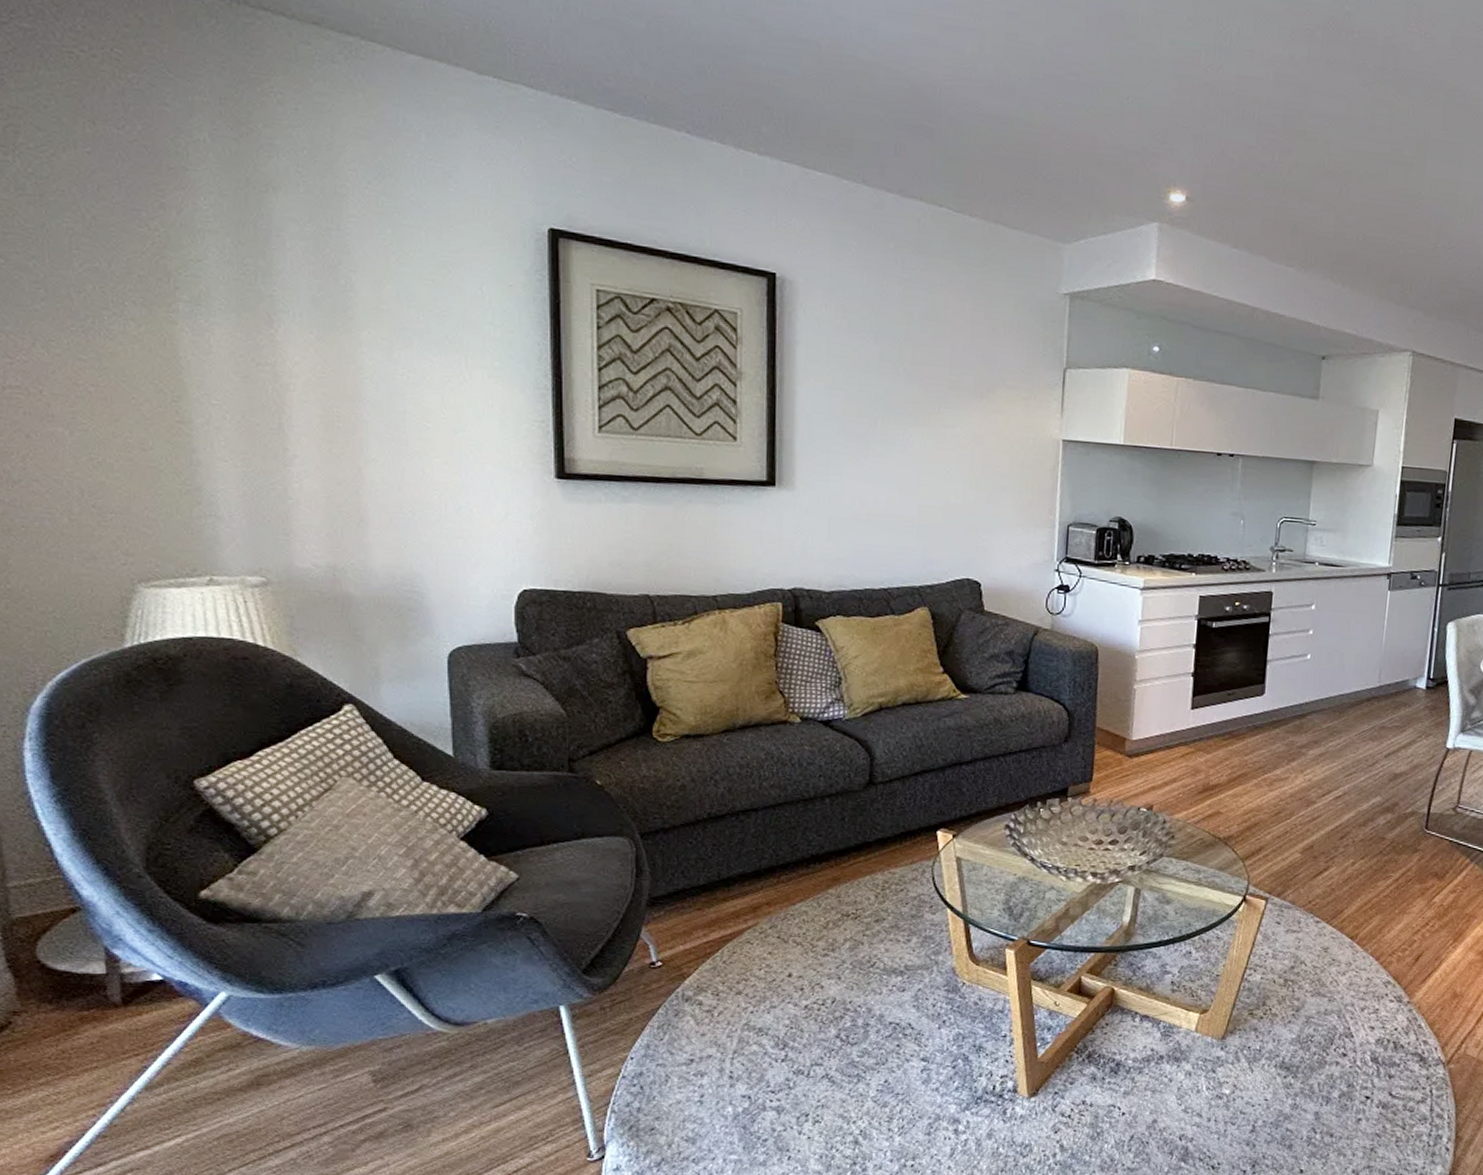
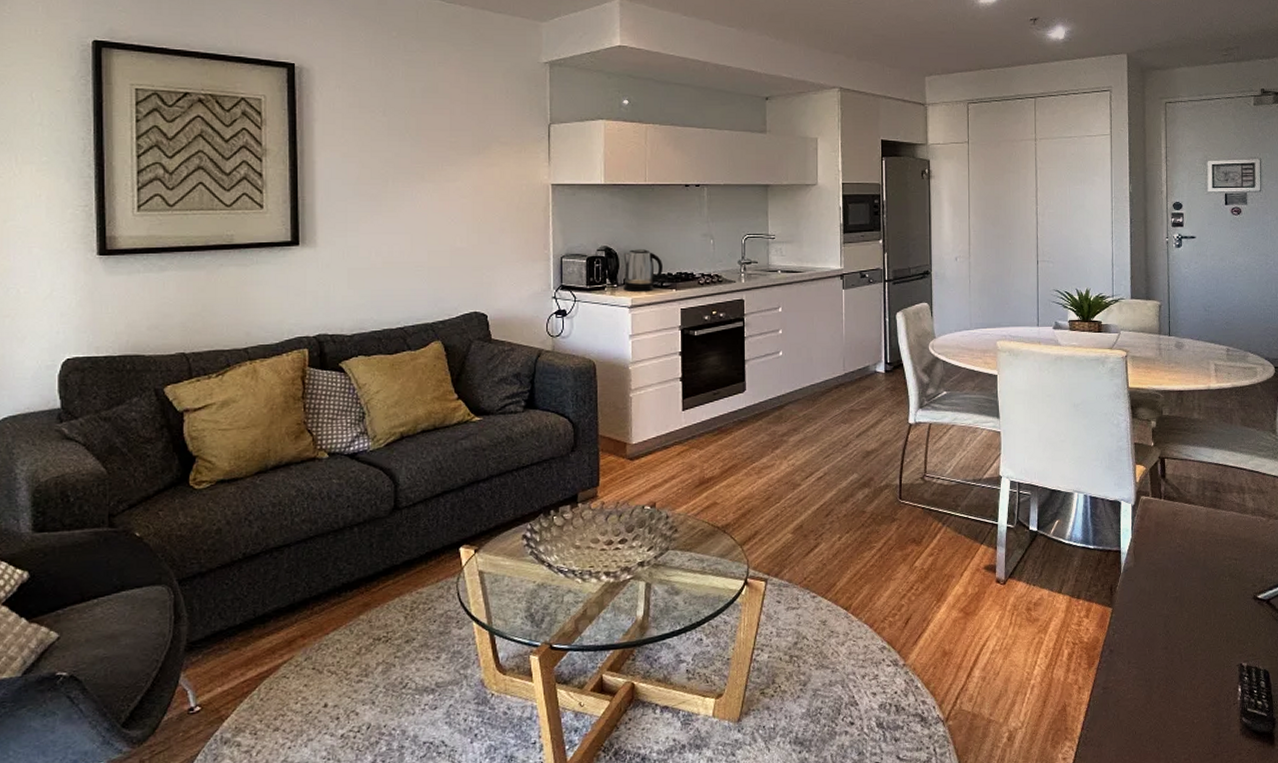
kettle: none [1136,522,1183,574] -> present [623,248,662,293]

